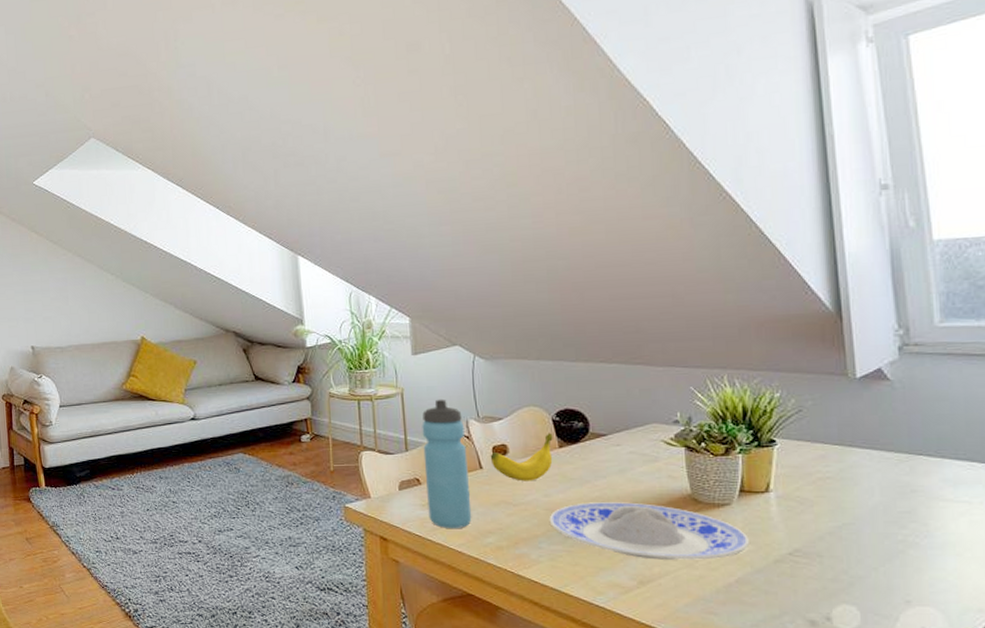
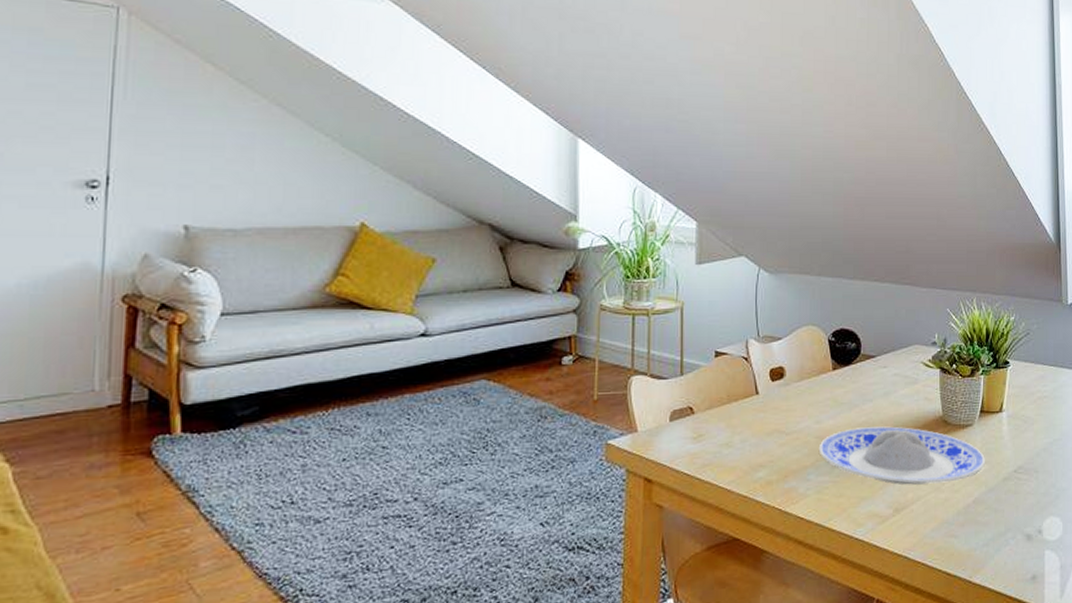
water bottle: present [422,399,472,528] -> none [699,315,745,464]
banana: present [490,433,553,481] -> none [767,354,828,407]

